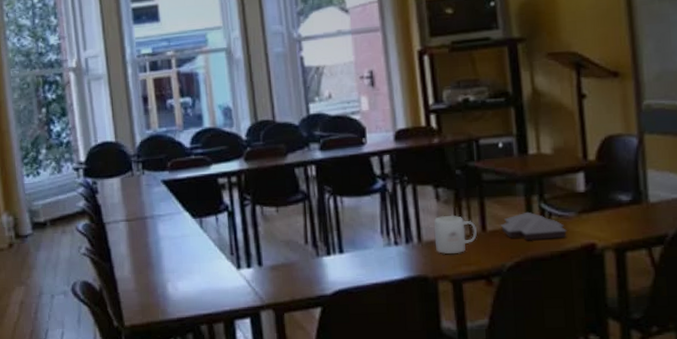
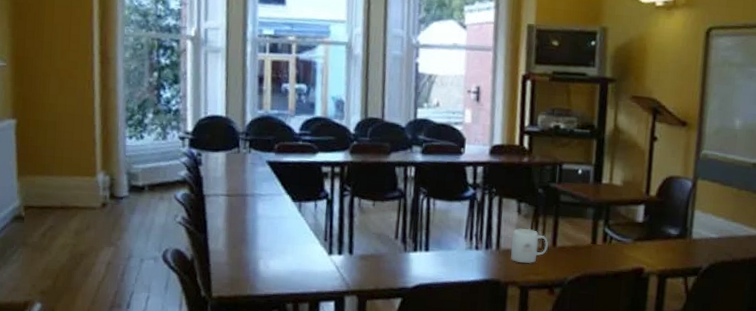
papers: present [500,211,567,241] -> none [568,233,623,260]

